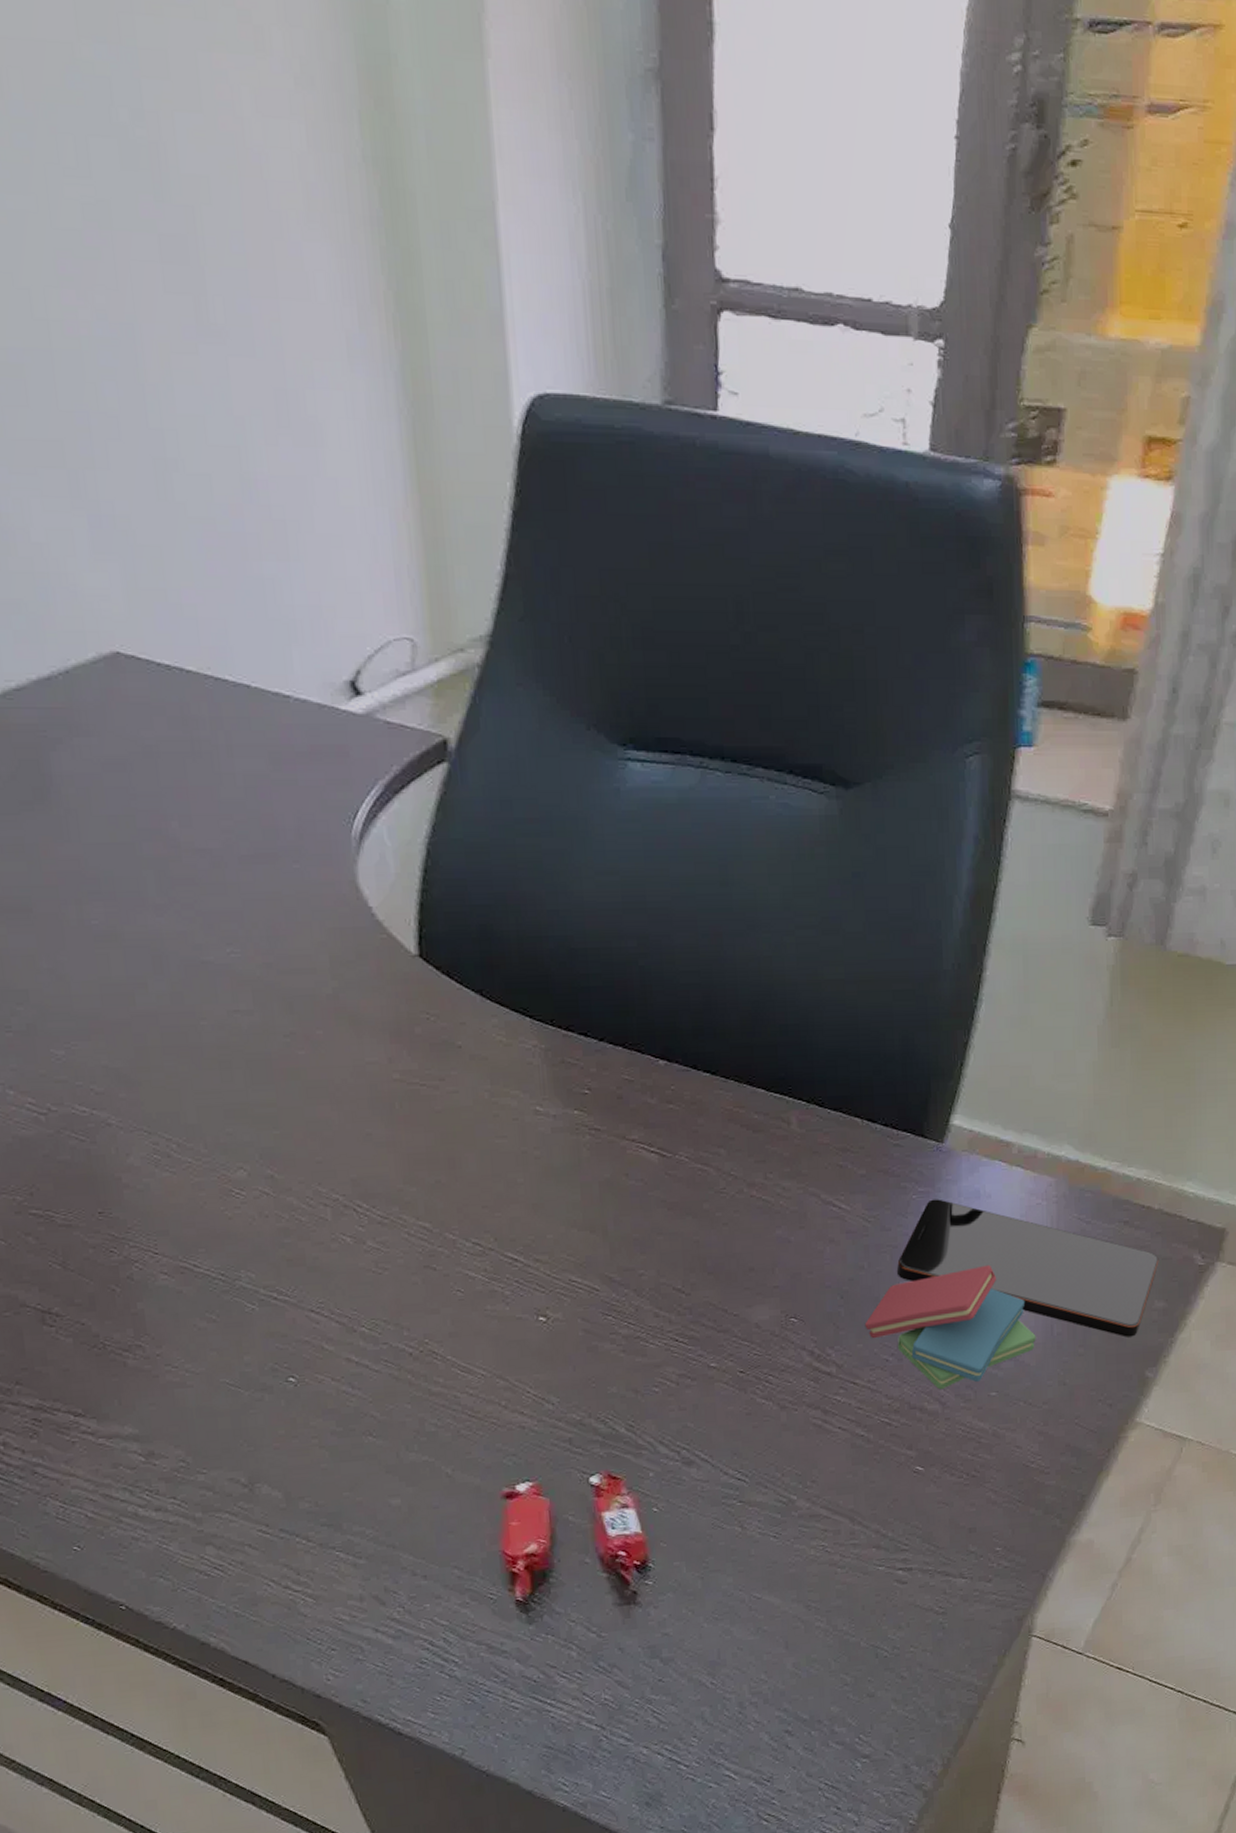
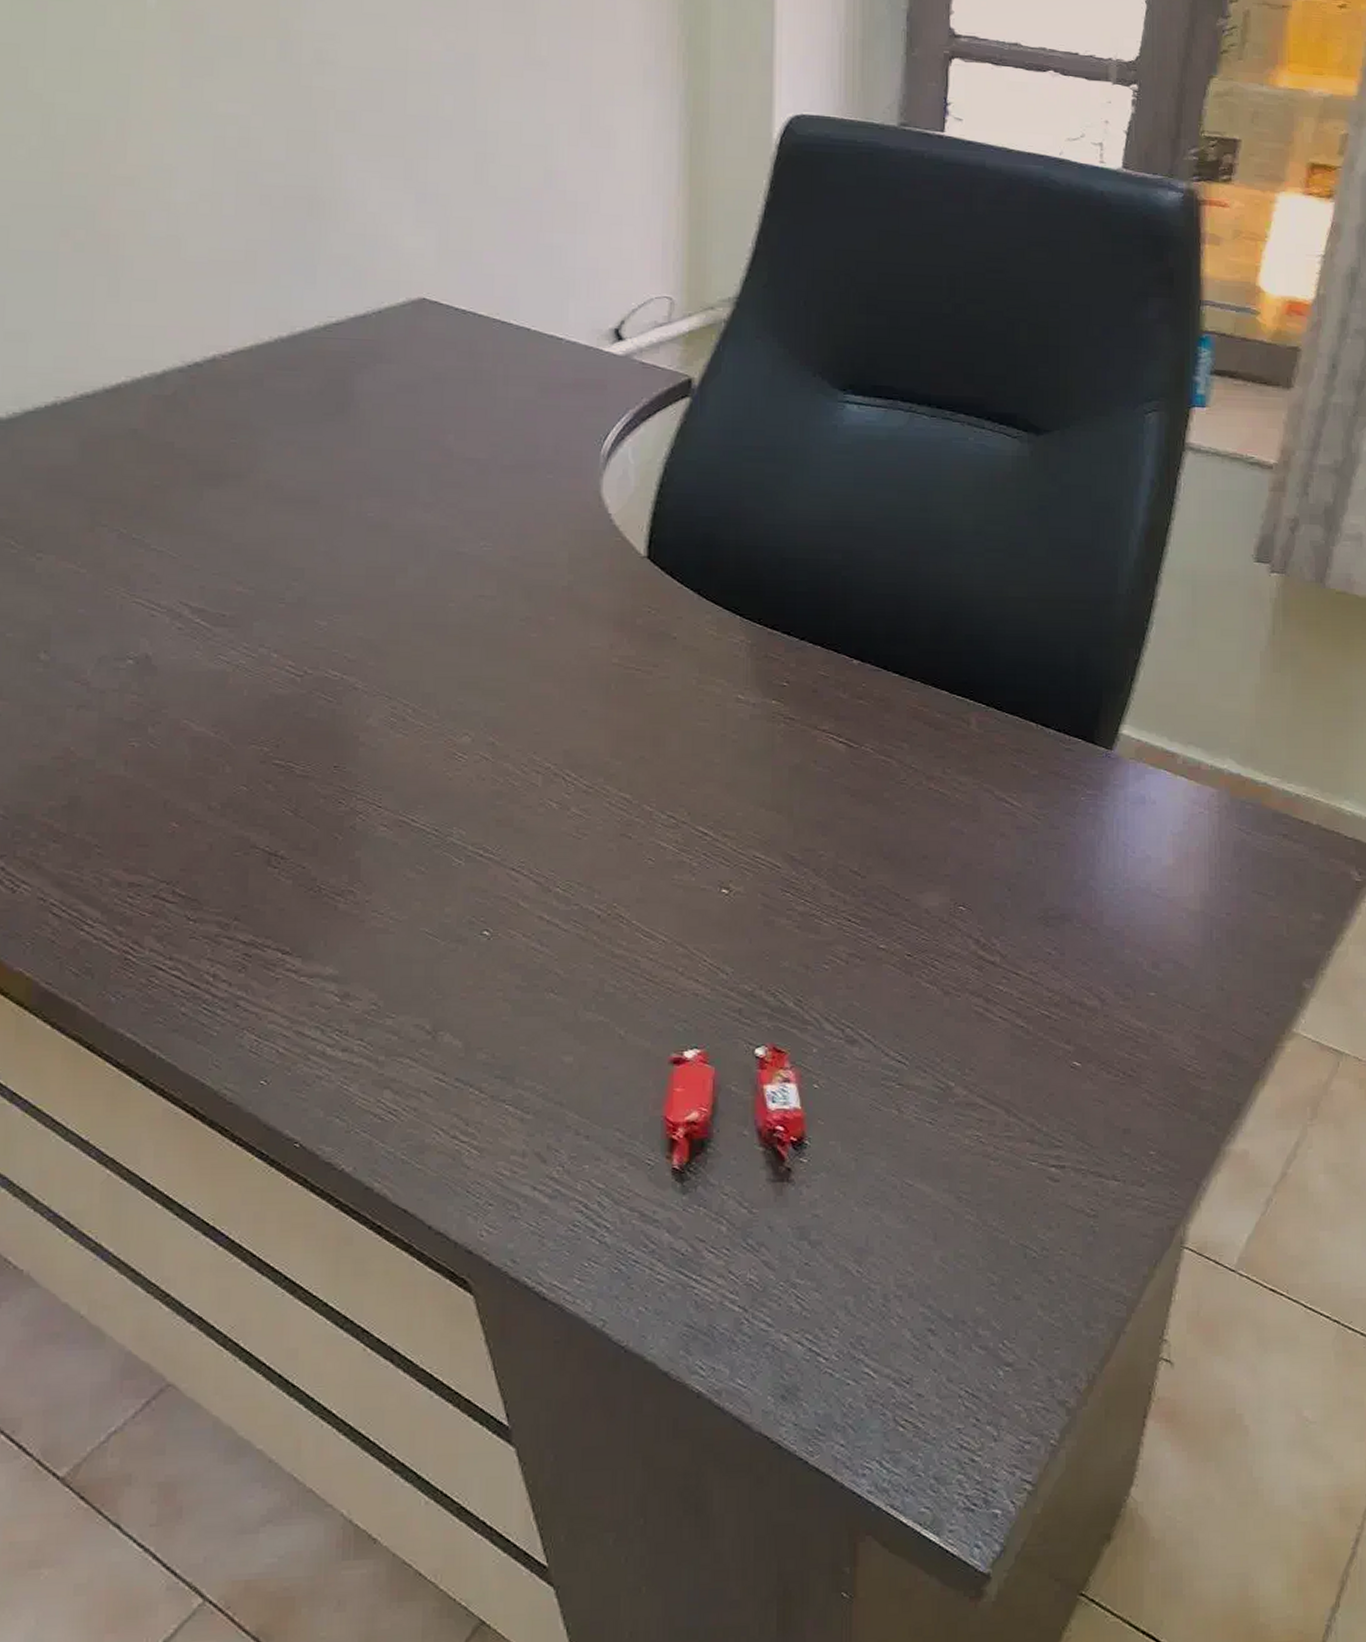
sticky notes: present [865,1264,1036,1390] -> none [1030,867,1196,987]
phone: present [896,1199,1159,1338] -> none [1062,802,1317,947]

